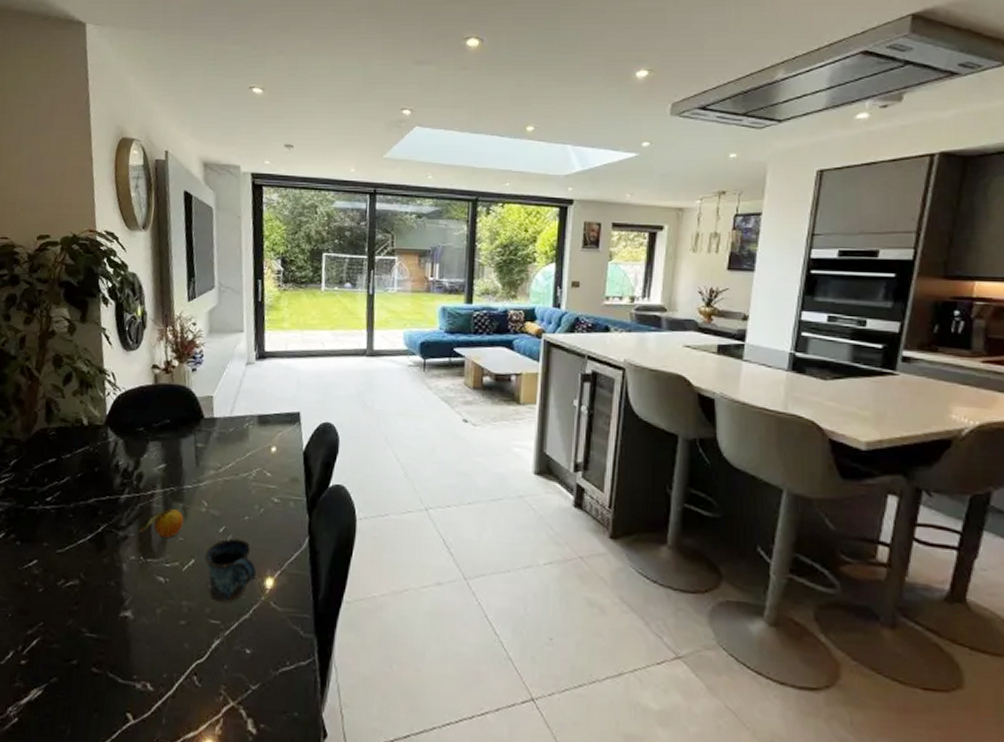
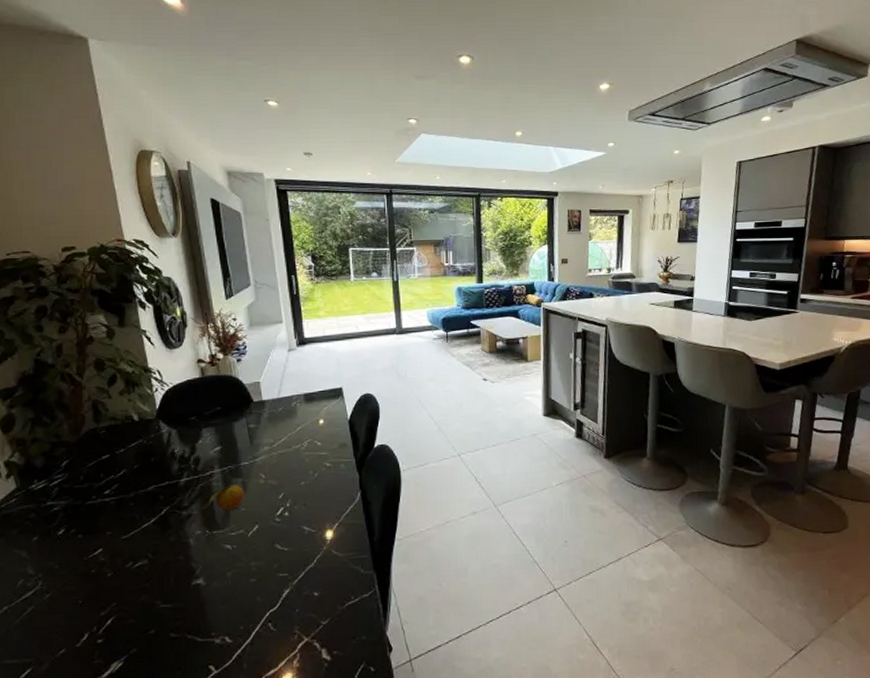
mug: present [204,538,257,603] -> none [268,501,317,557]

